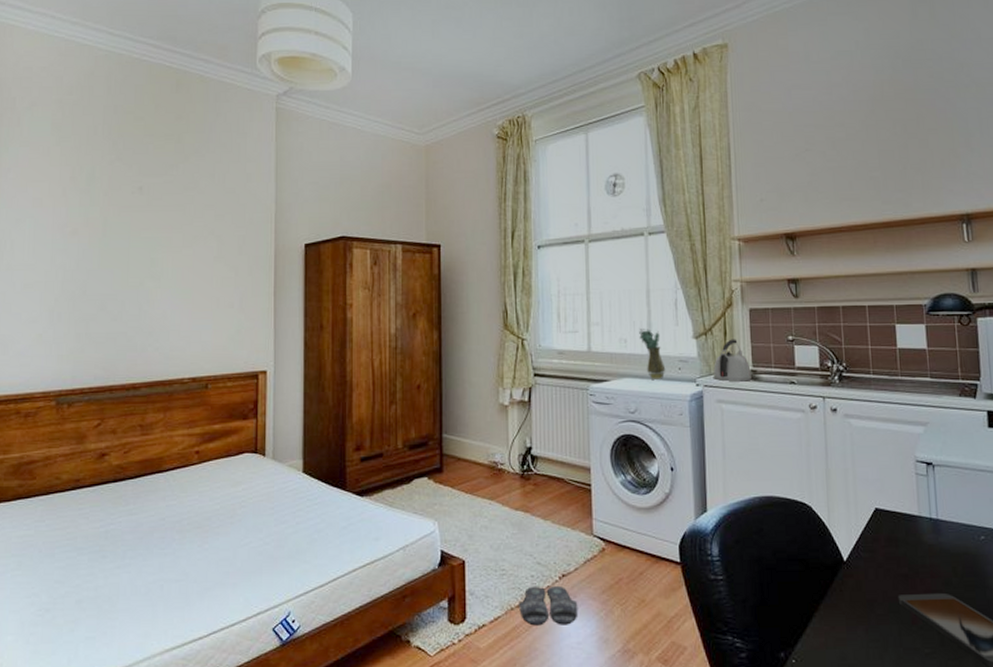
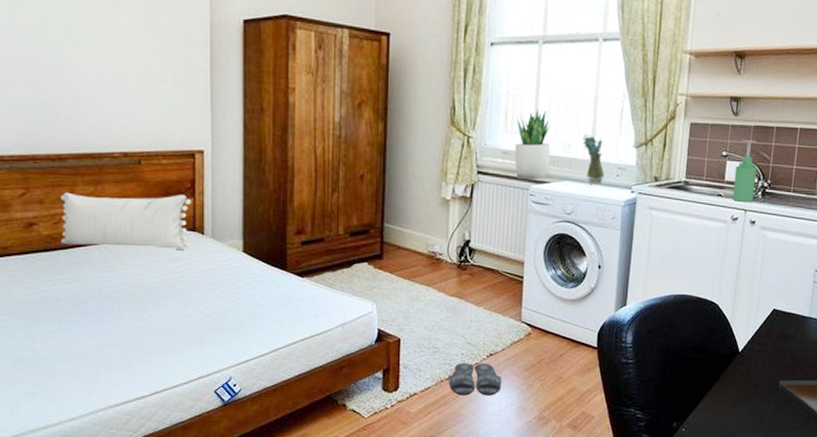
pillow: none [130,415,254,475] -> present [61,192,191,250]
planter: none [570,306,607,380] -> present [515,109,551,180]
kettle: present [713,339,752,383] -> none [647,150,684,192]
soap dispenser: none [804,322,831,389] -> present [732,140,757,203]

